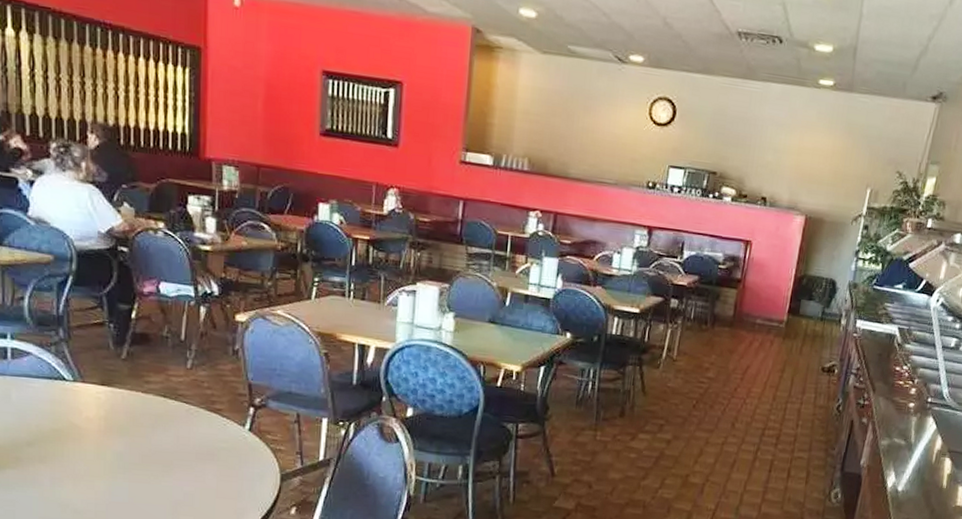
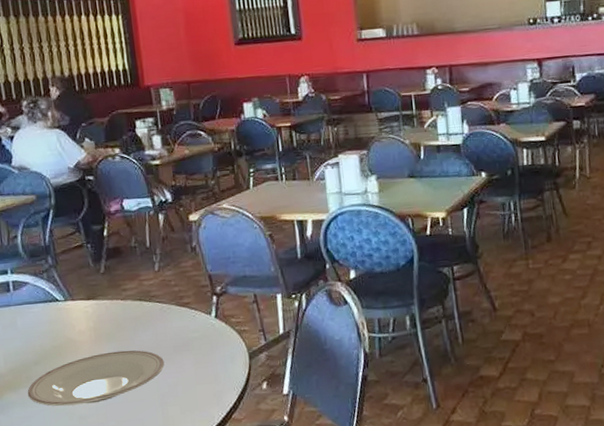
plate: none [14,446,183,499] -> present [27,350,165,407]

